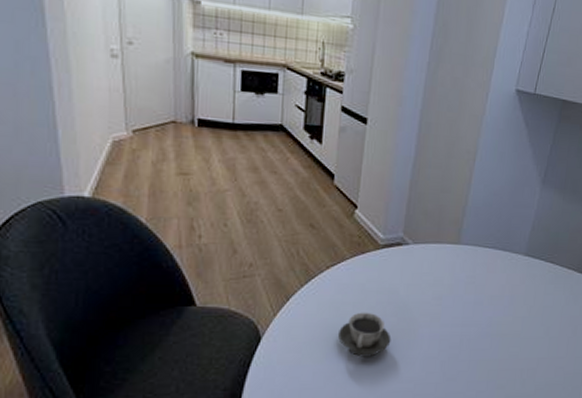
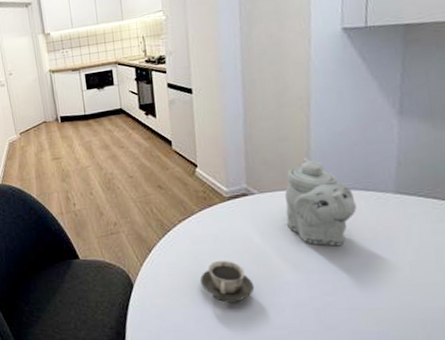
teapot: none [432,213,494,302] -> present [285,158,357,246]

